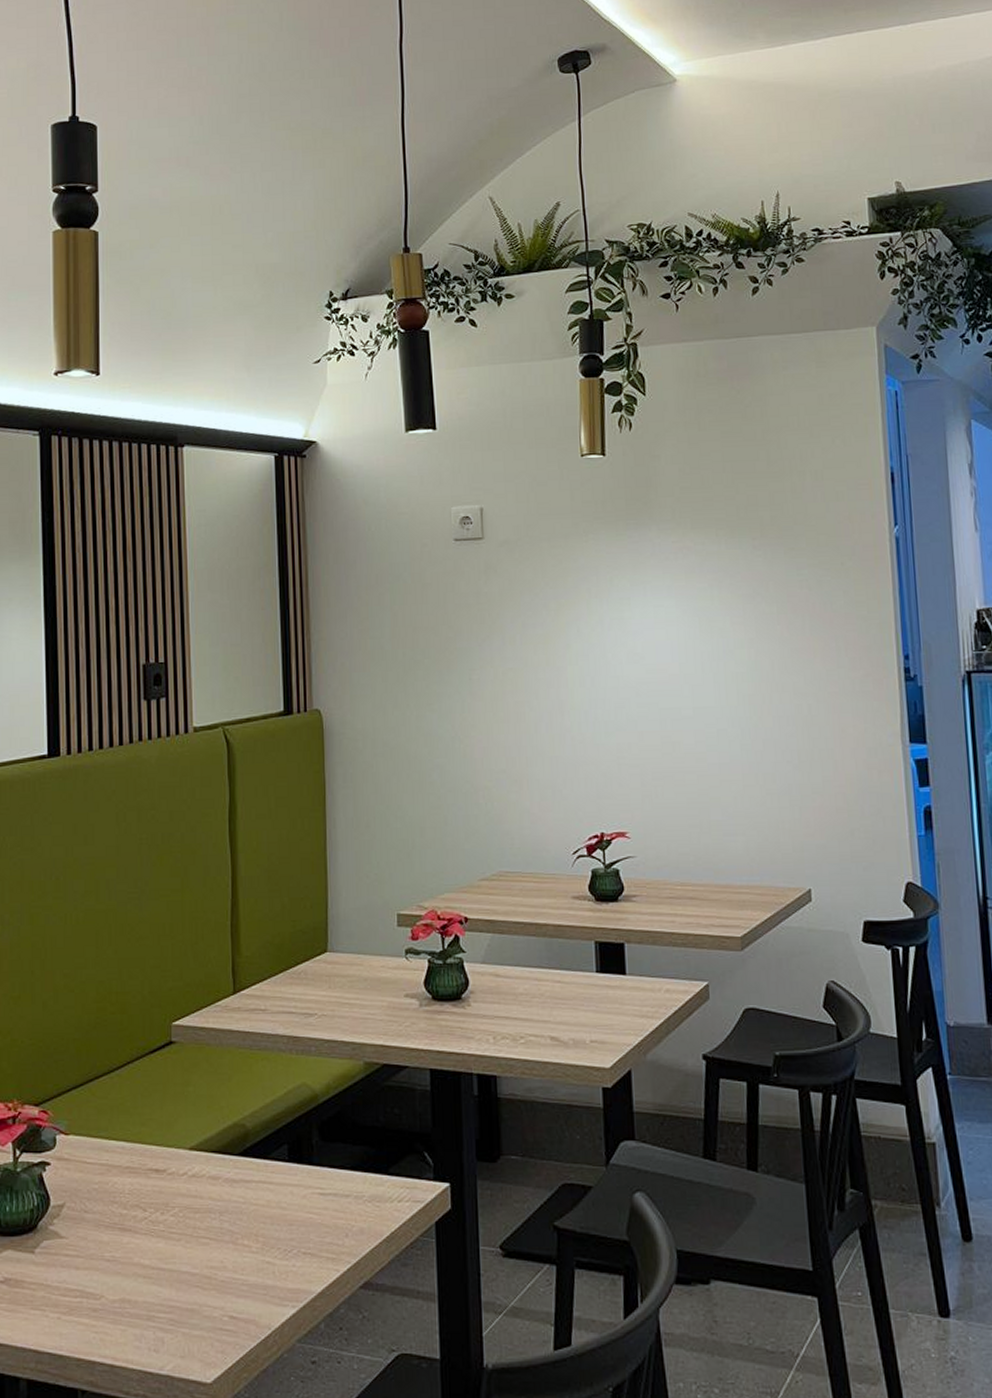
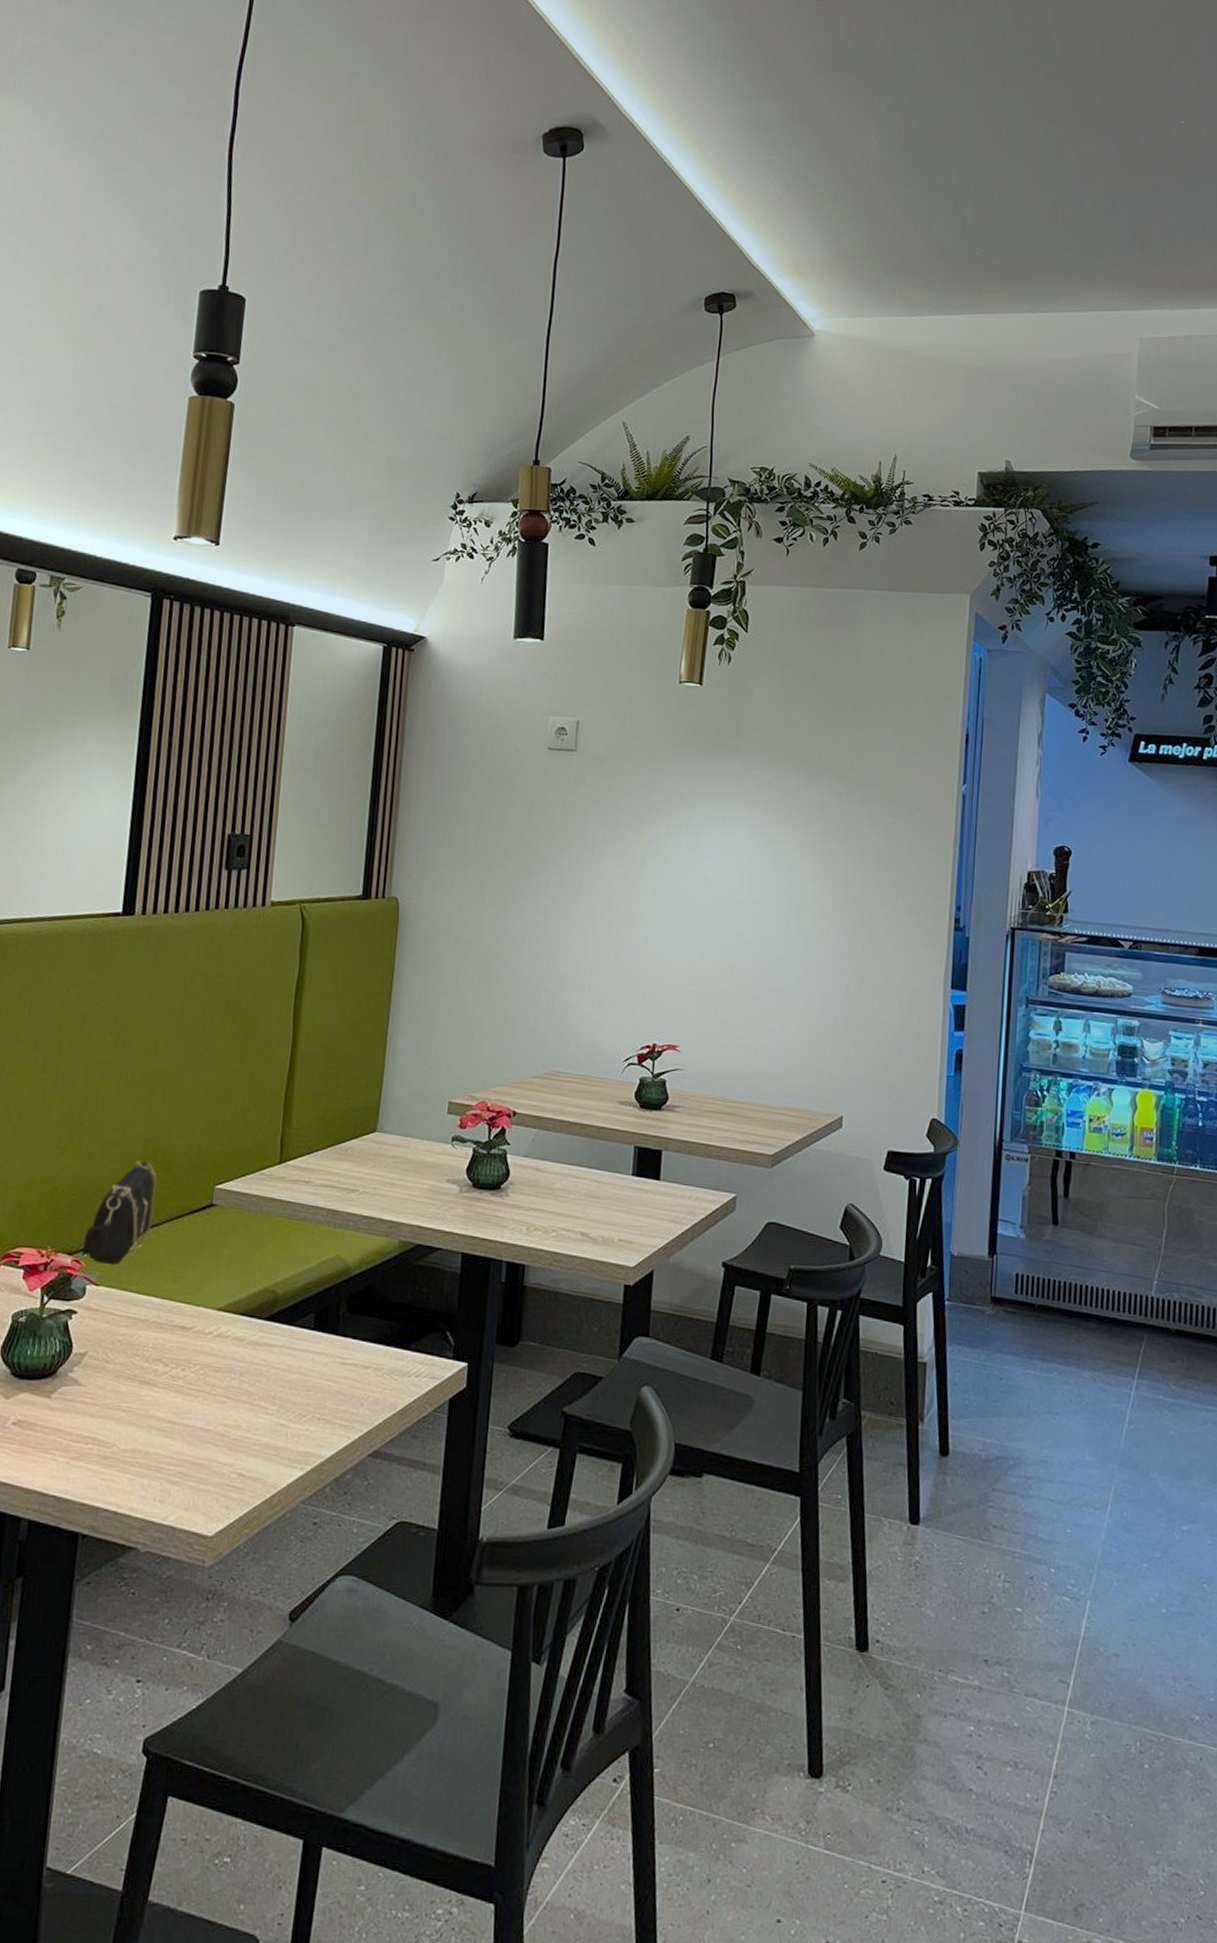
handbag: none [48,1003,114,1112] -> present [82,1161,157,1264]

